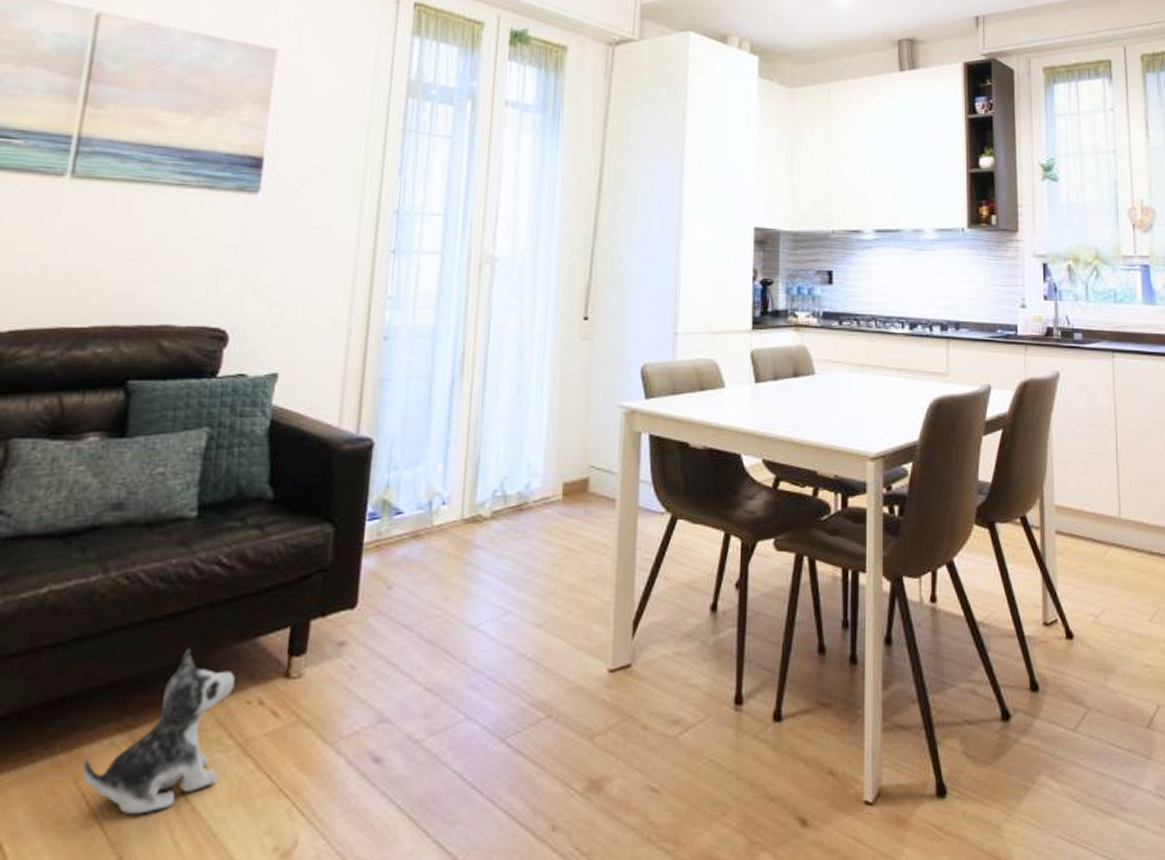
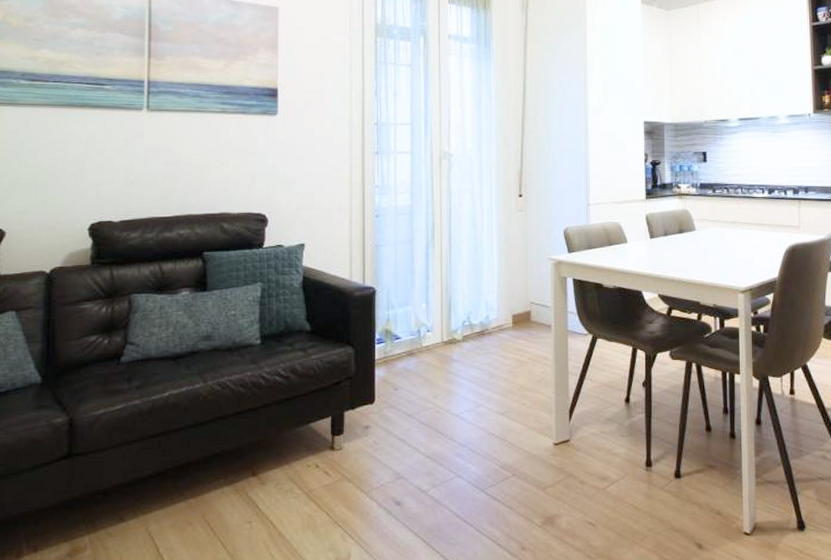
plush toy: present [81,648,235,815] -> none [206,431,298,537]

